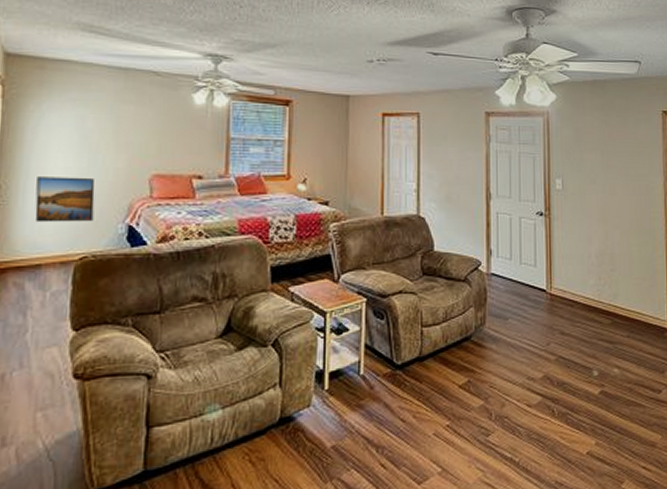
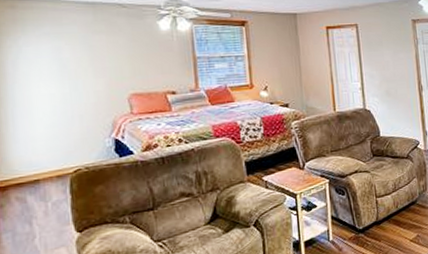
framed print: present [34,177,95,223] -> none [24,101,82,144]

